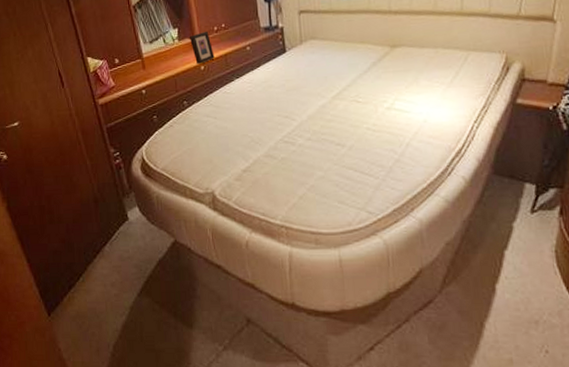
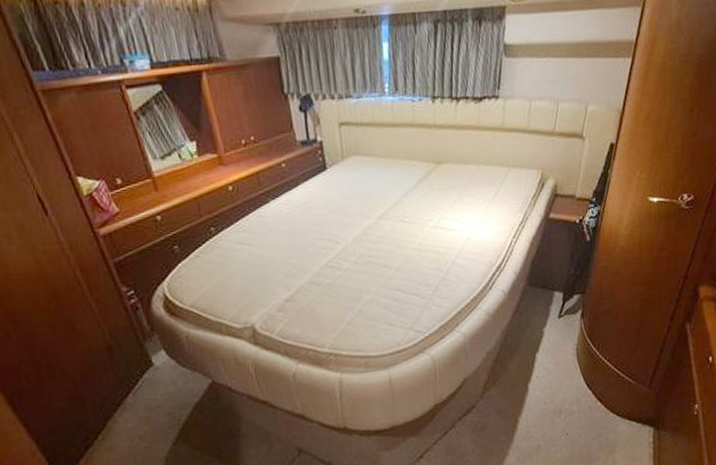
picture frame: present [190,31,215,64] -> none [212,144,245,184]

